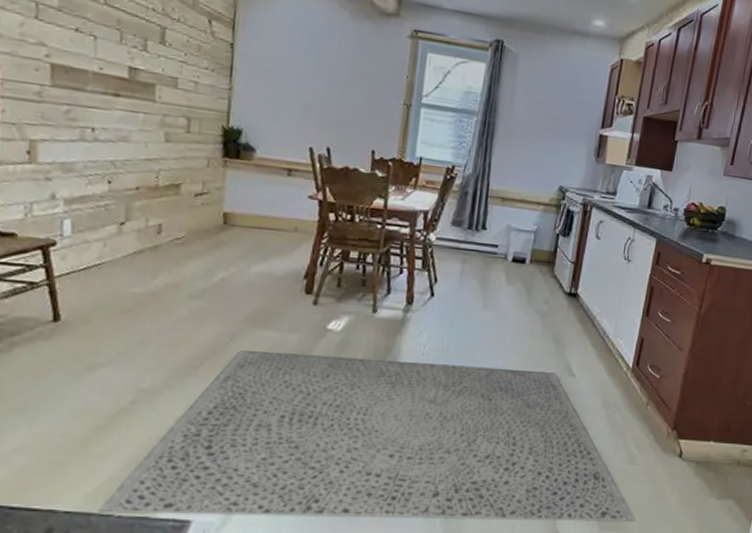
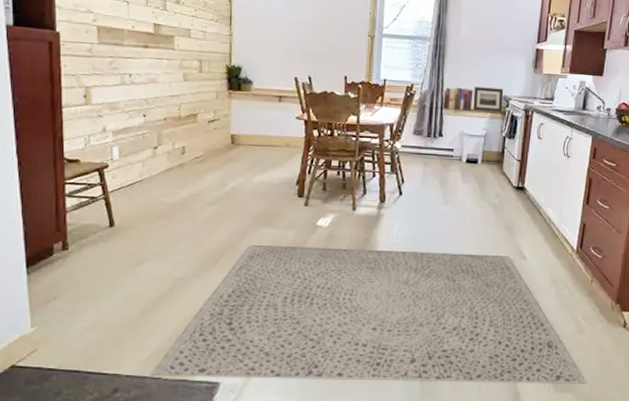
books: none [488,172,526,201] -> present [443,87,474,111]
picture frame: none [523,173,561,206] -> present [473,87,504,112]

